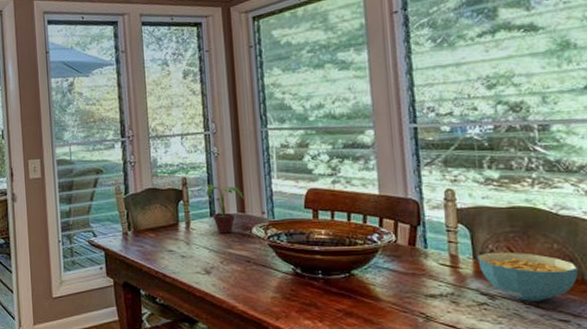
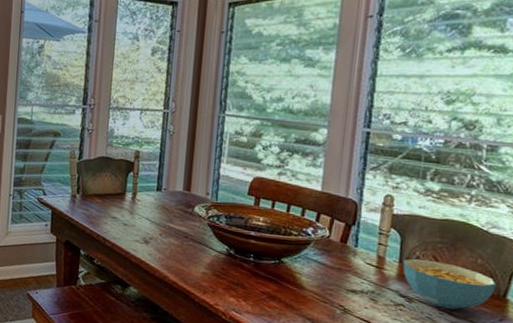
potted plant: present [197,185,244,234] -> none [148,160,192,209]

